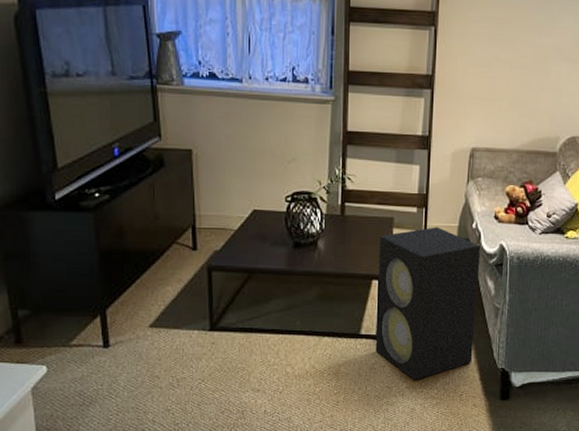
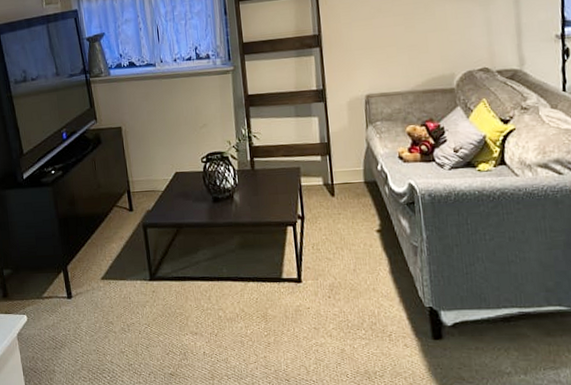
speaker: present [375,227,481,380] -> none [289,172,397,321]

